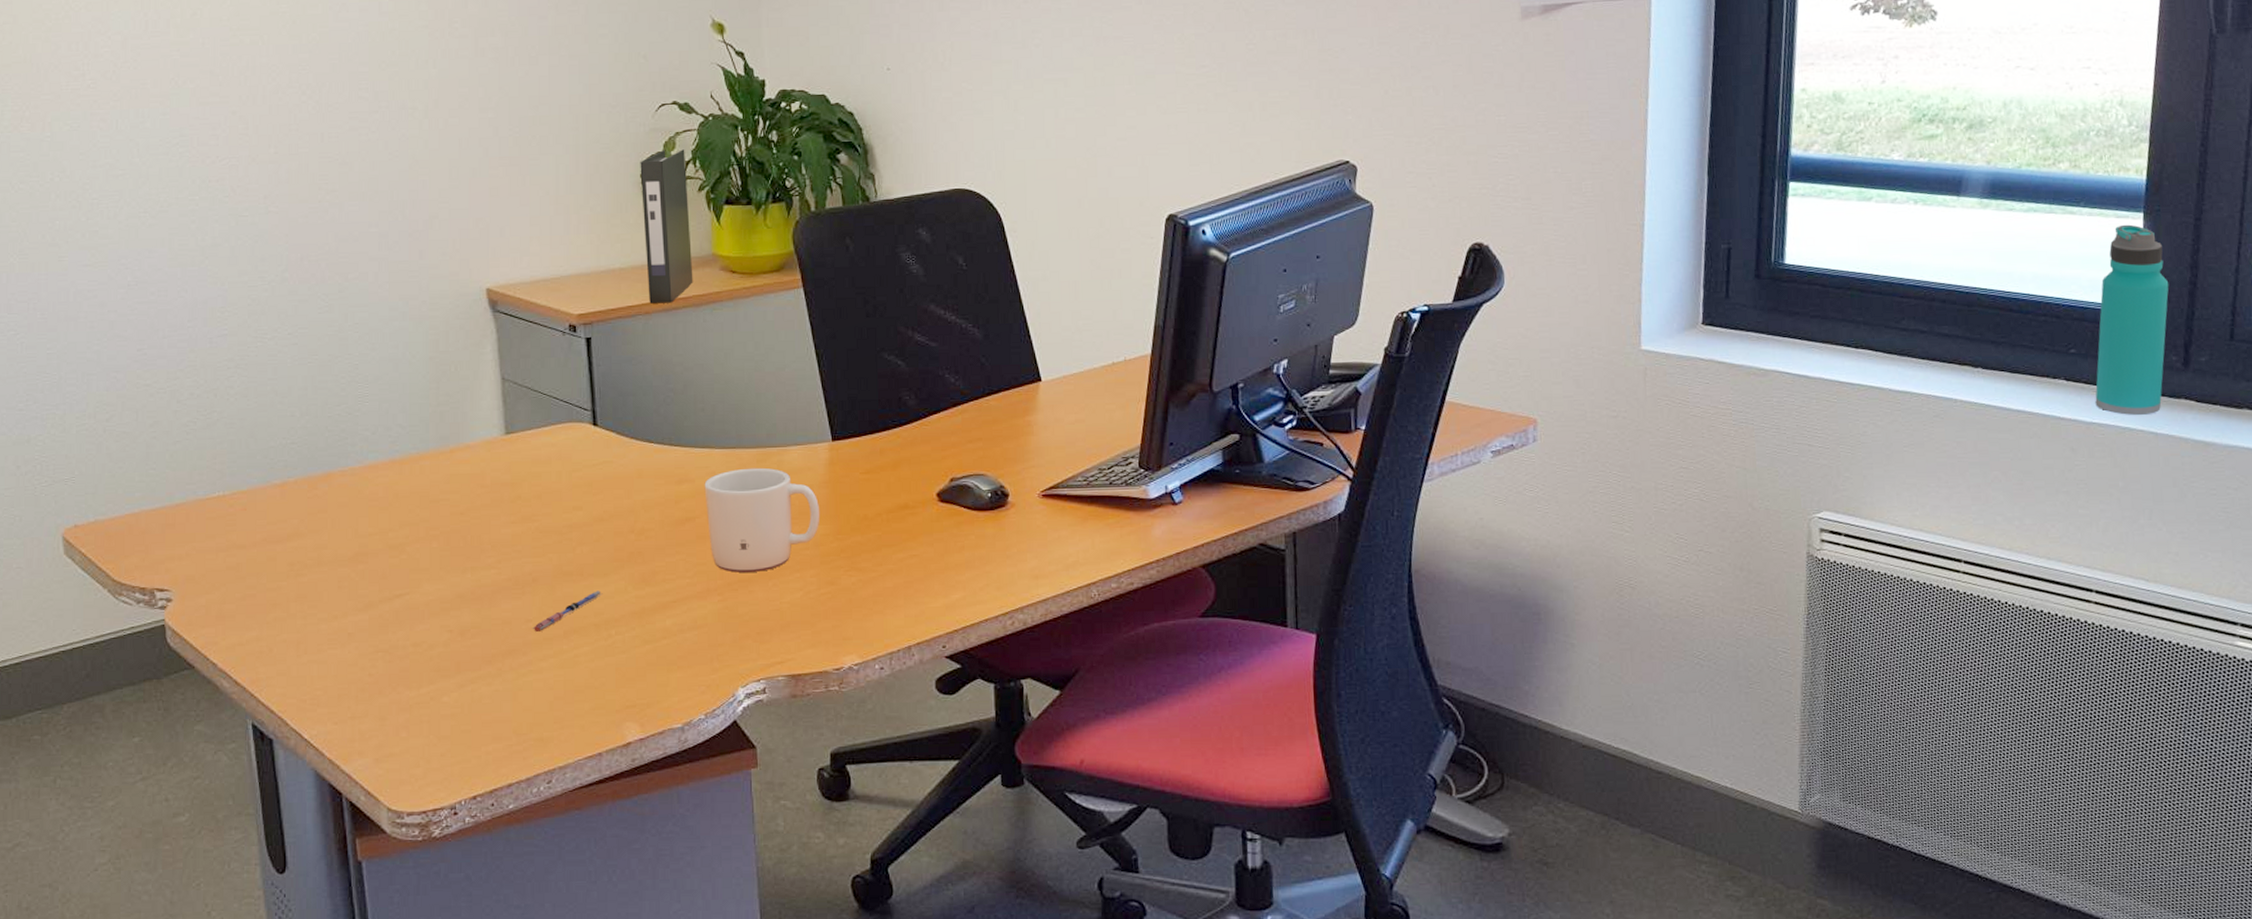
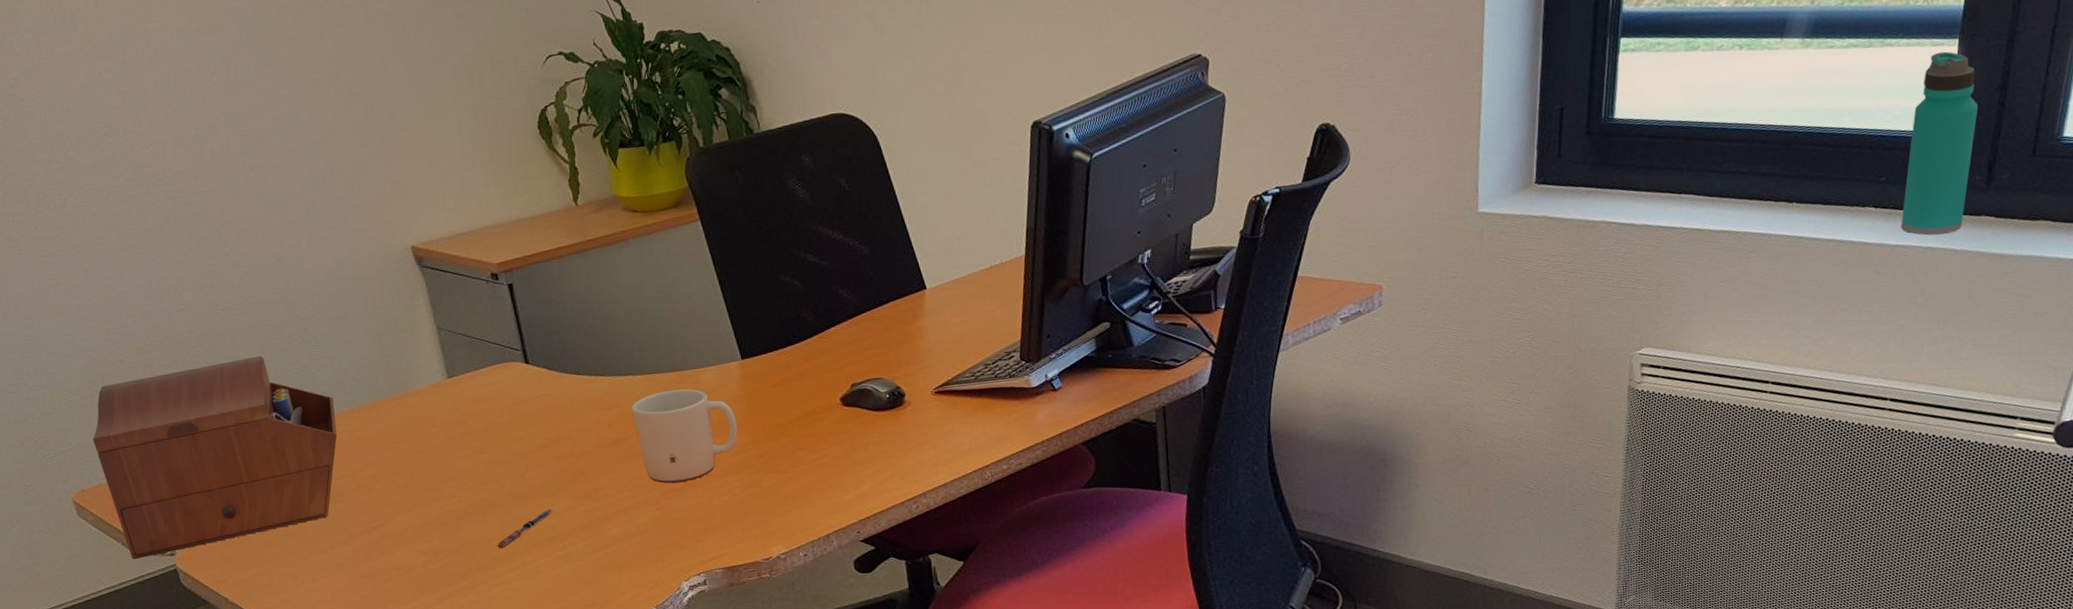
sewing box: none [99,392,375,610] -> present [93,355,337,560]
binder: present [640,149,693,304] -> none [535,98,599,248]

